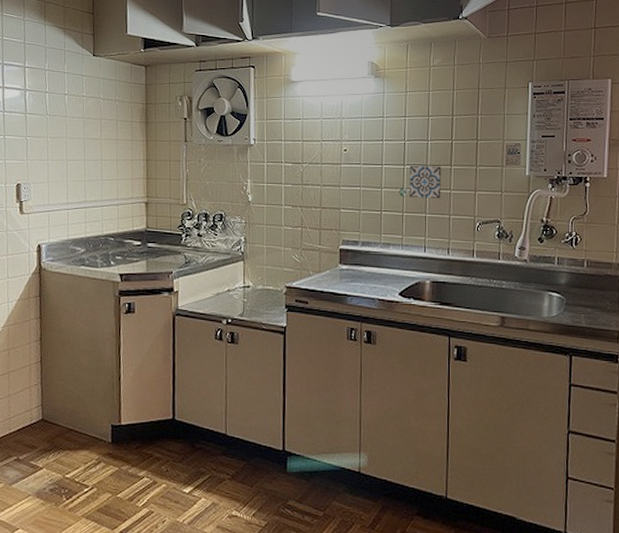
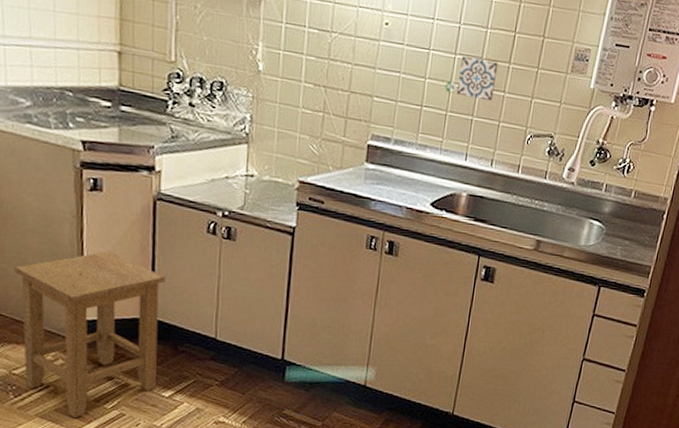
stool: none [70,362,184,517] -> present [15,251,165,417]

